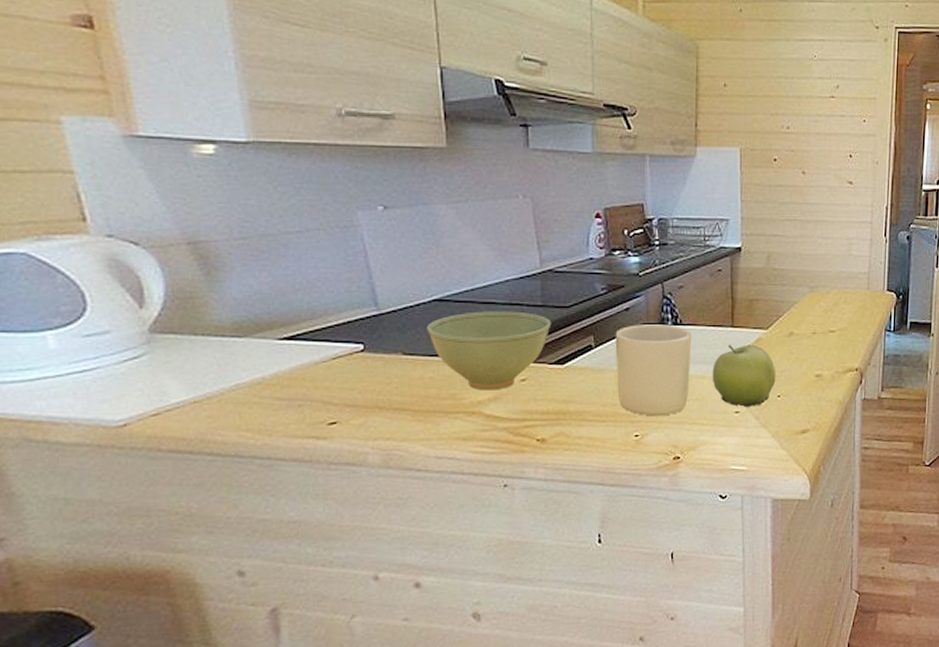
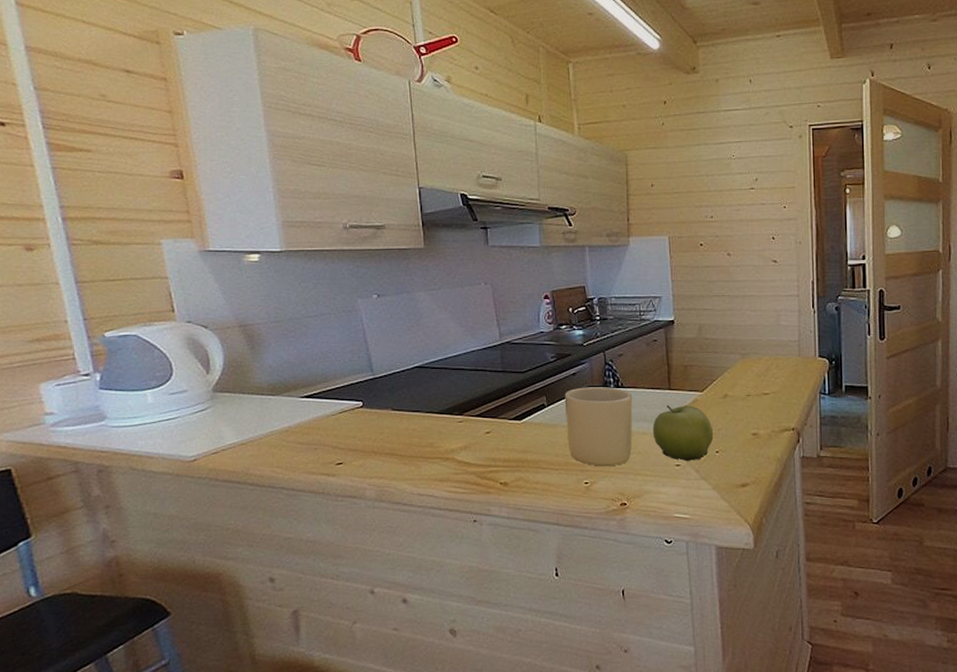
bowl: present [427,311,552,391] -> none [411,376,510,441]

